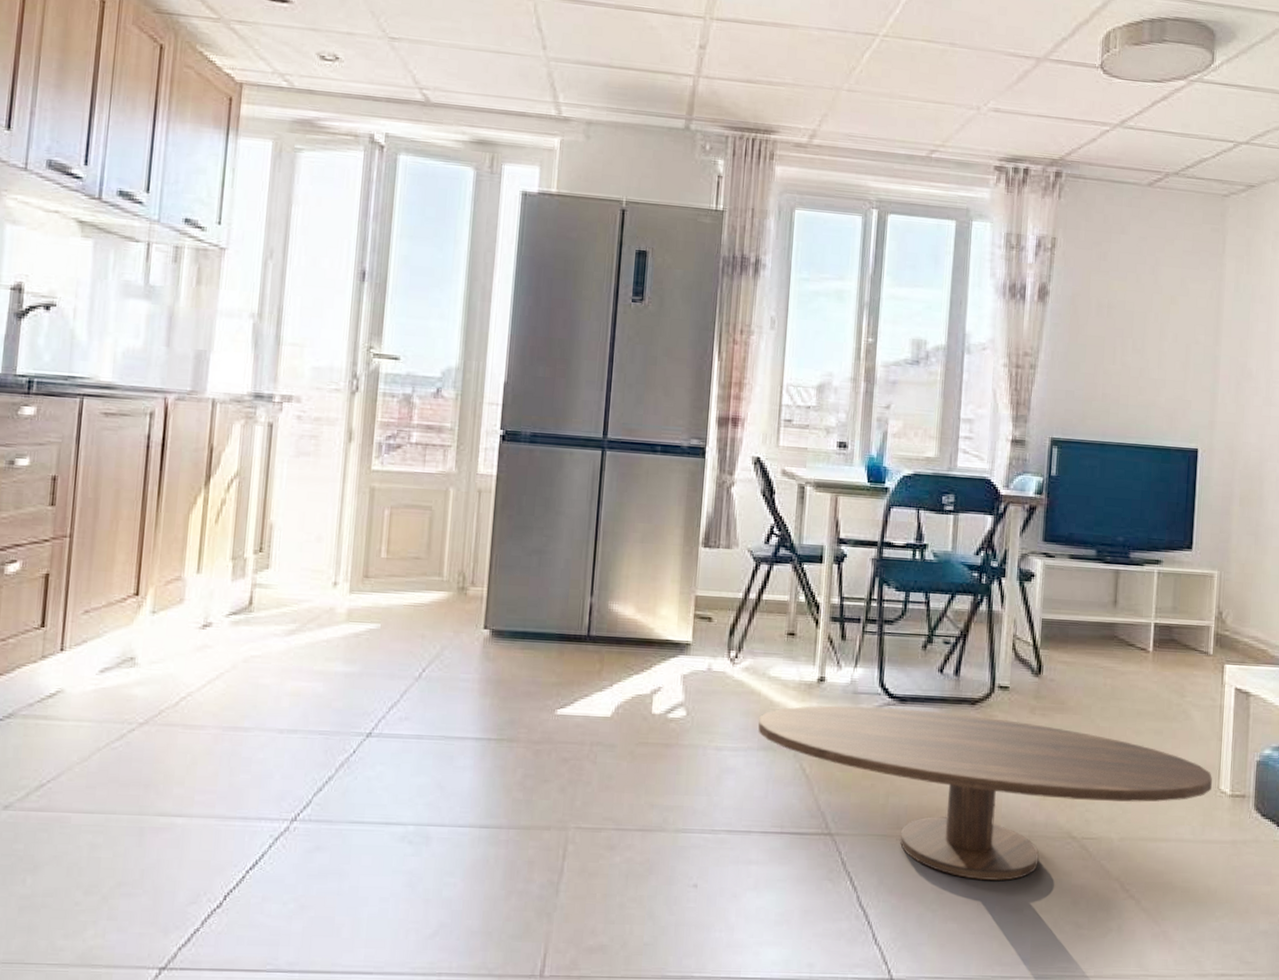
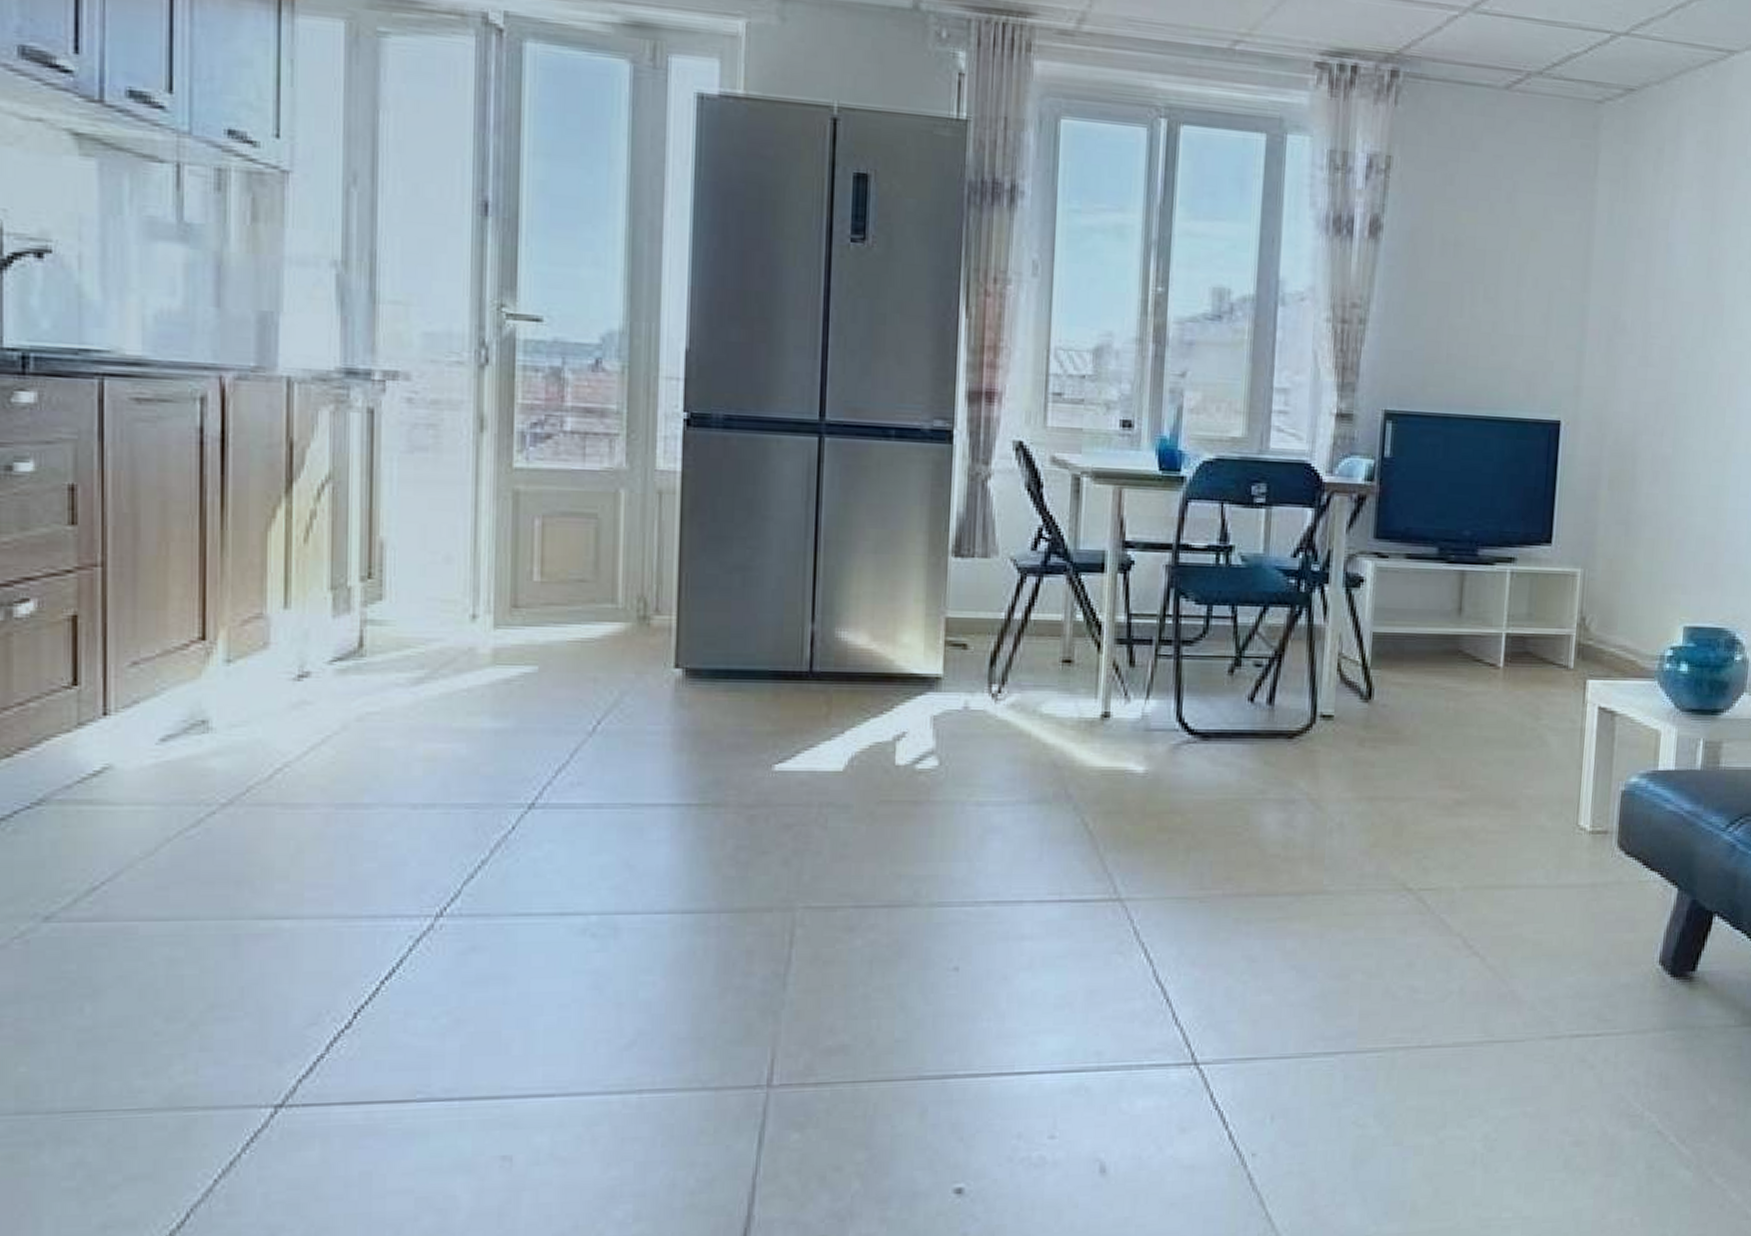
coffee table: present [758,705,1212,881] -> none [1029,745,1570,945]

